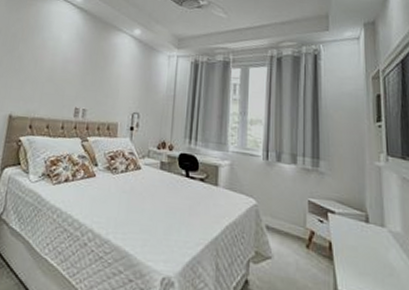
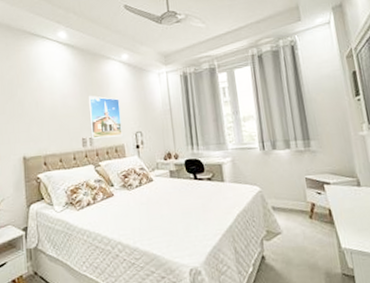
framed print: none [84,64,123,115] -> present [88,95,123,139]

